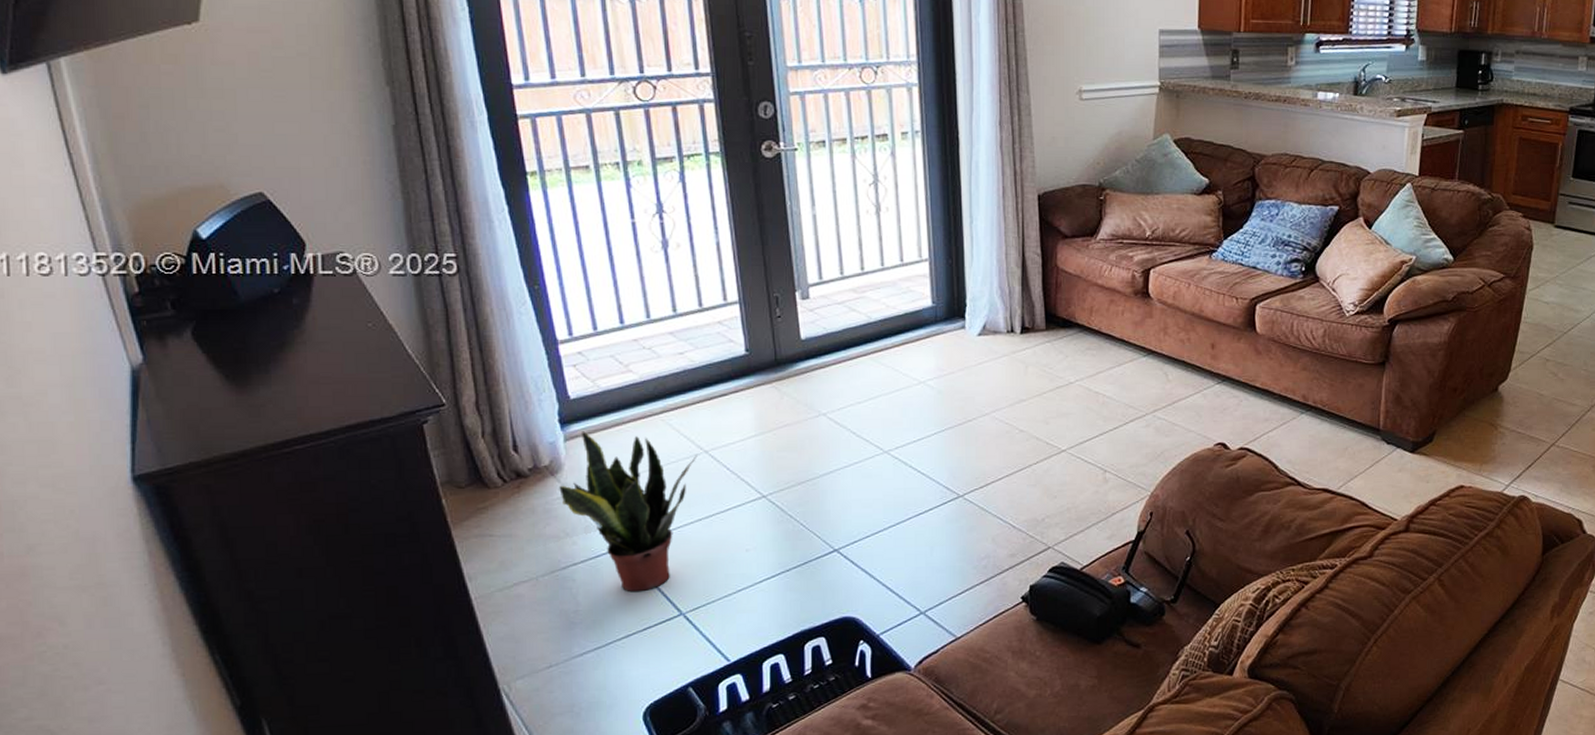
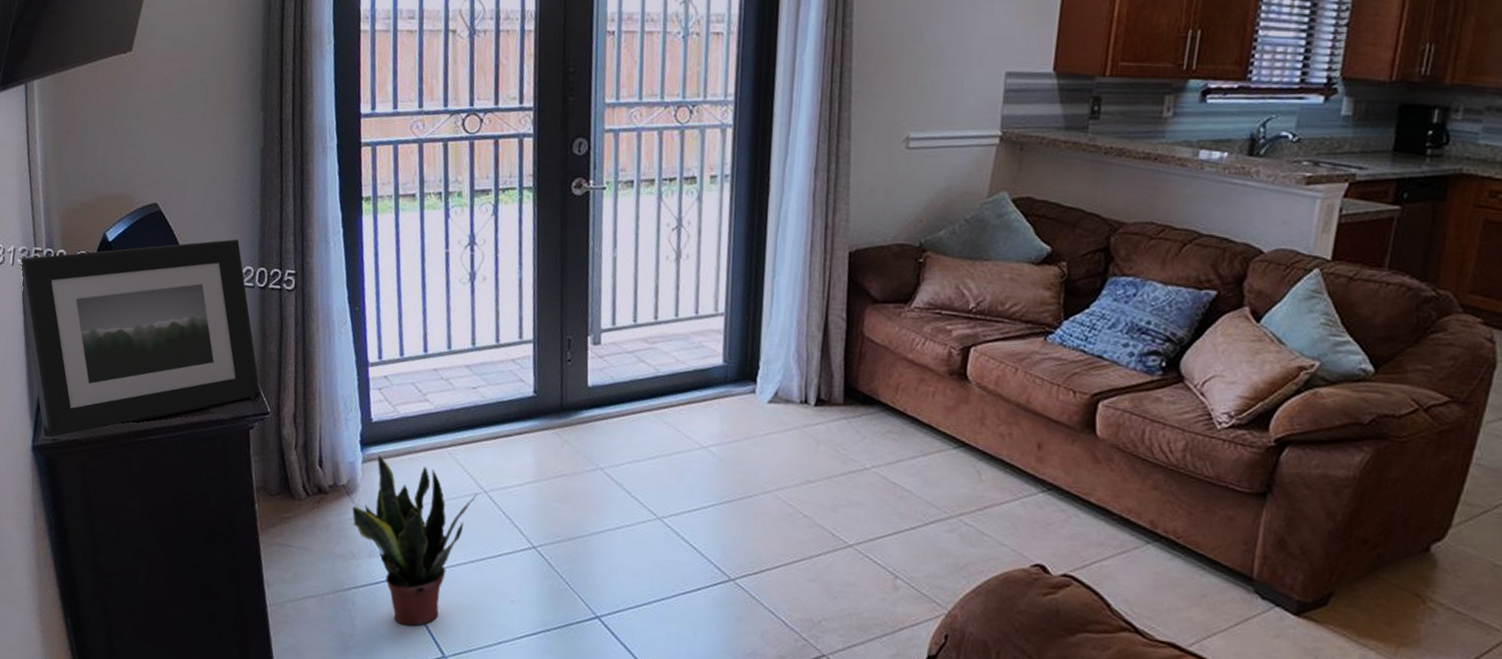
picture frame: none [76,225,431,464] -> present [20,239,261,437]

